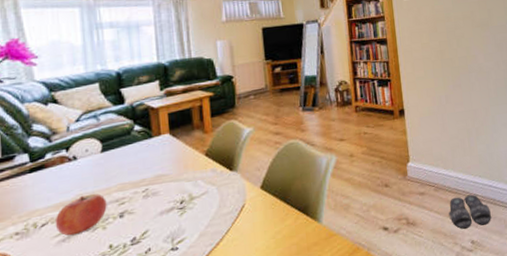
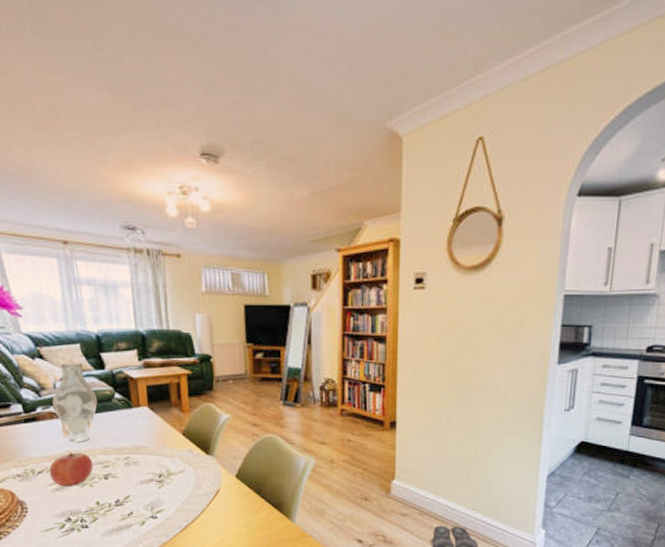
vase: none [64,102,115,185] -> present [52,363,98,443]

